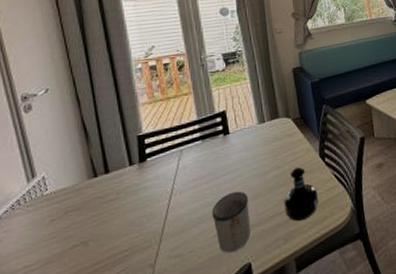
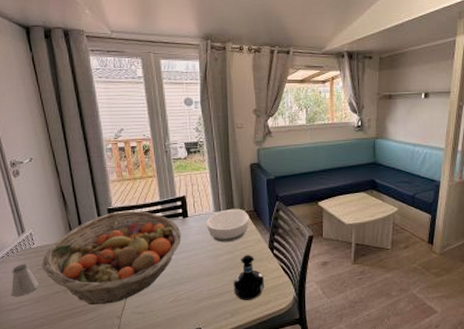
saltshaker: none [16,216,51,261] -> present [11,264,39,297]
fruit basket: none [55,133,223,256] -> present [41,210,181,305]
mug: present [211,191,252,254] -> none [170,267,203,318]
bowl: none [249,119,297,158] -> present [206,210,250,243]

